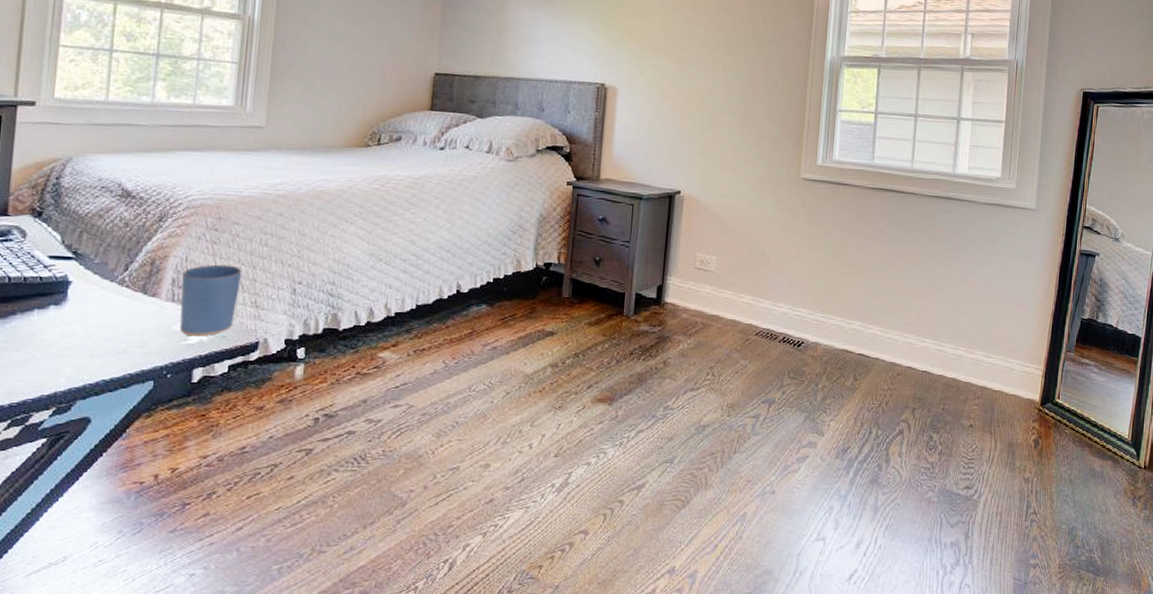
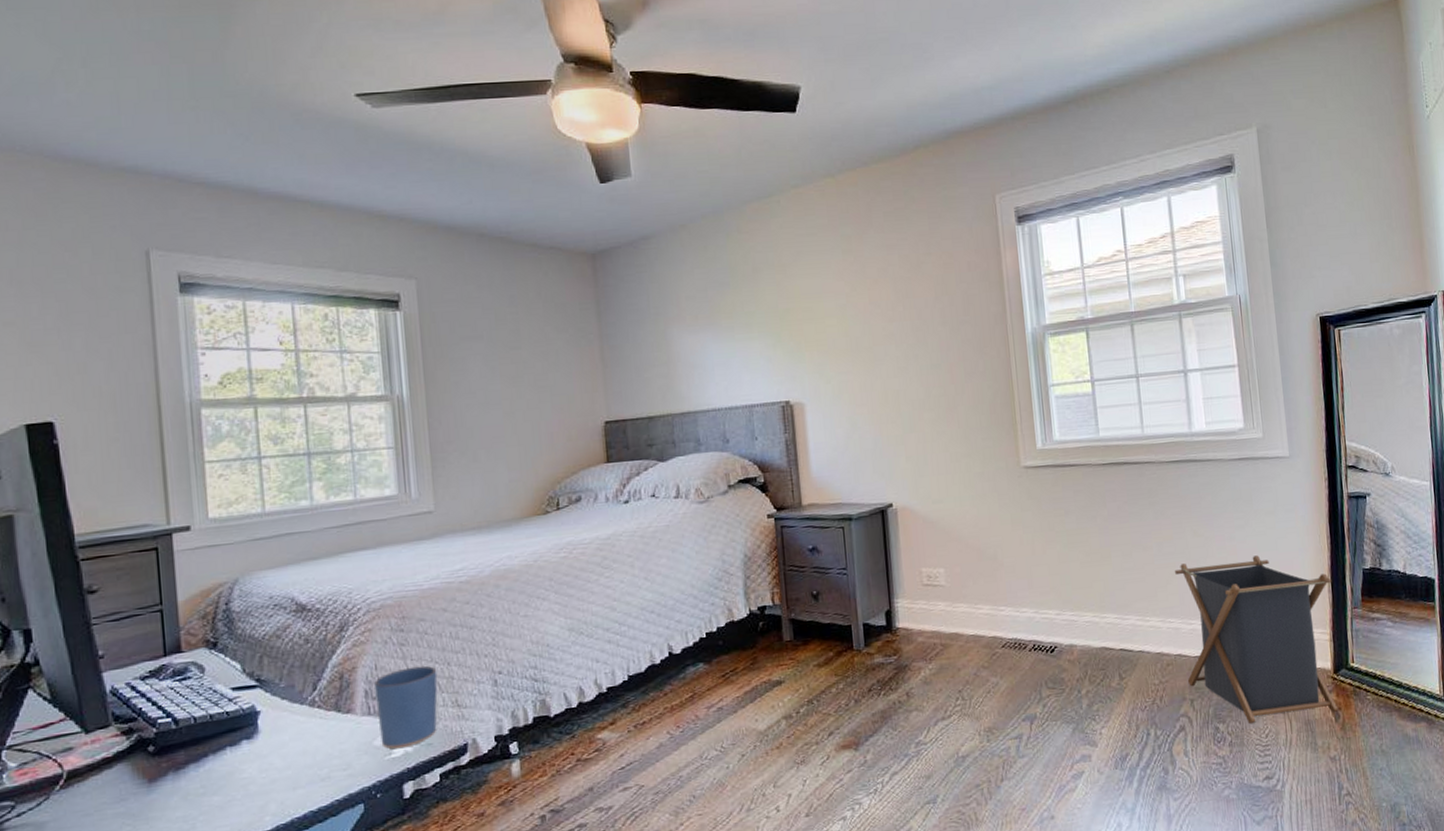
laundry basket: none [913,288,1053,439] -> present [1174,555,1339,724]

